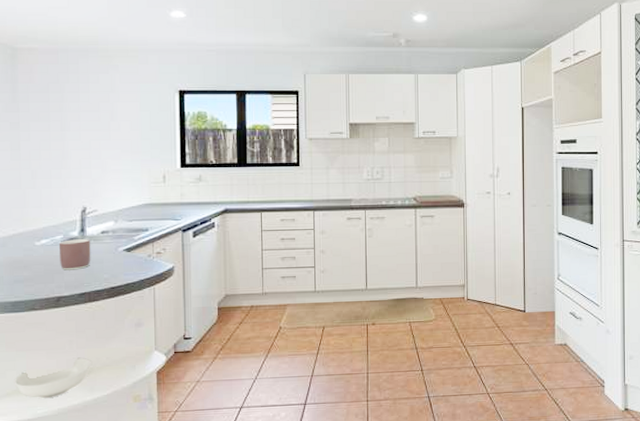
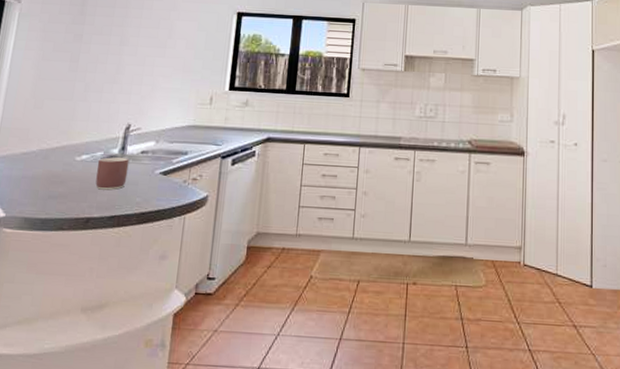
bowl: present [14,357,92,398] -> none [27,287,109,331]

